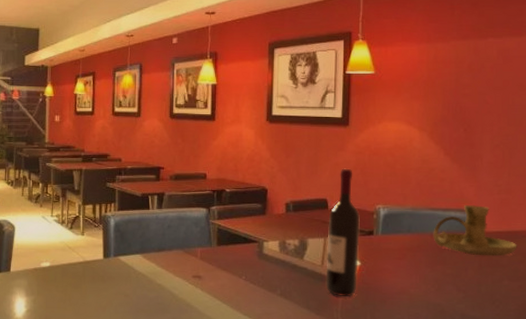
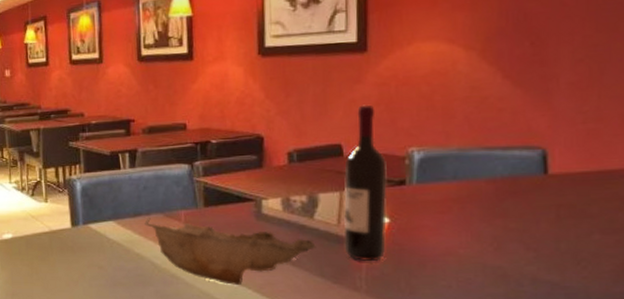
decorative bowl: none [167,252,304,314] -> present [144,217,316,285]
candle holder: present [433,205,517,256] -> none [489,140,613,205]

